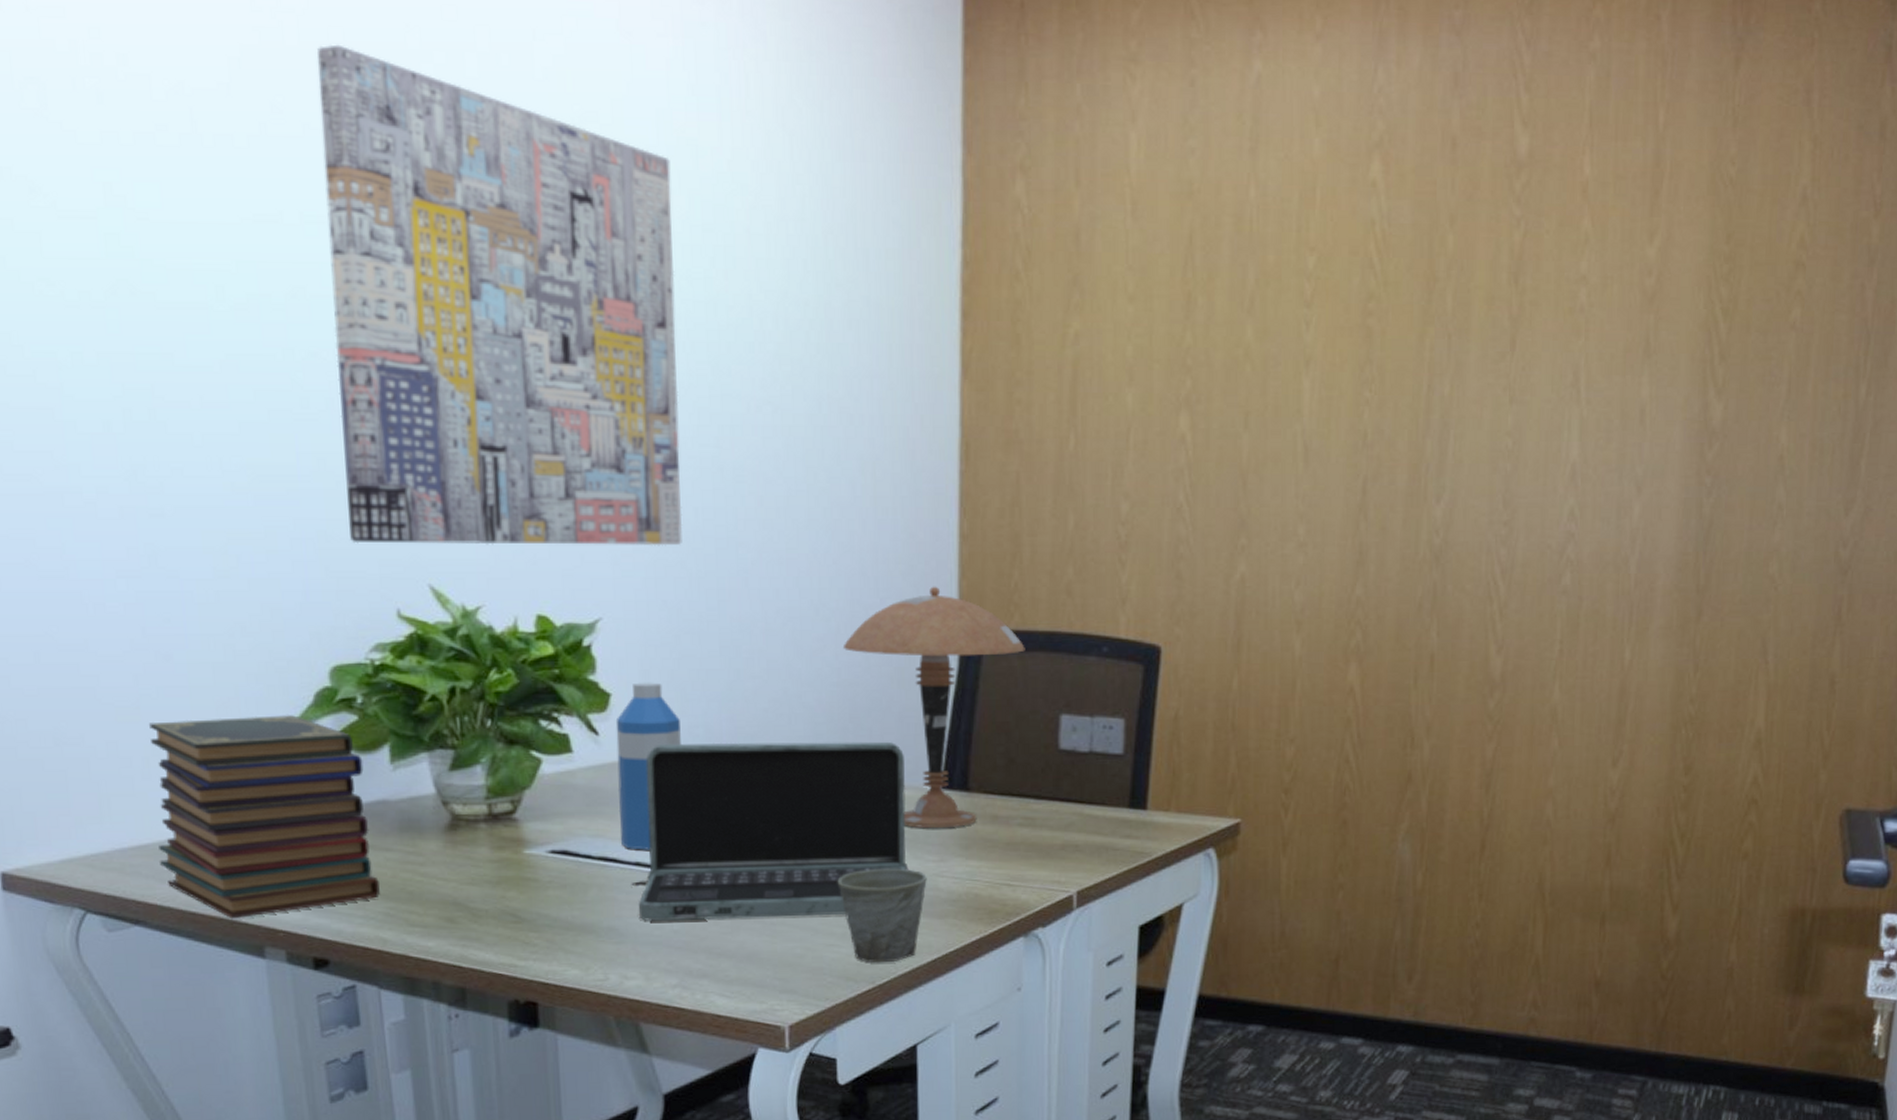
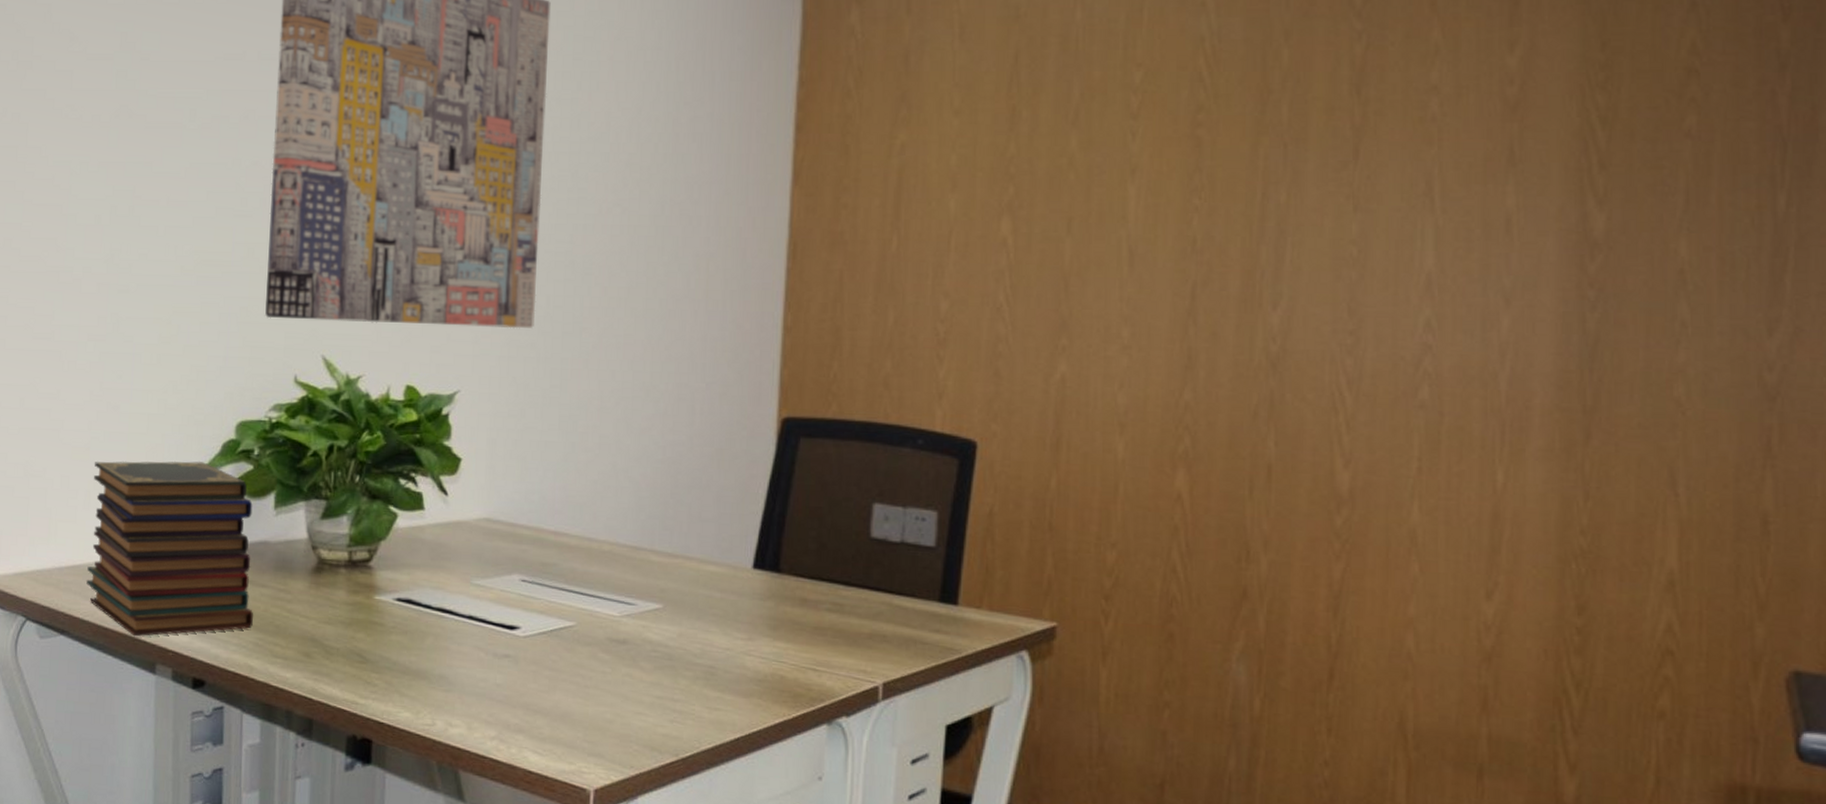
water bottle: present [615,682,681,850] -> none [458,449,519,605]
laptop: present [631,741,909,922] -> none [463,508,720,685]
mug: present [837,868,927,963] -> none [649,641,735,737]
table lamp: present [842,586,1025,829] -> none [669,374,841,608]

